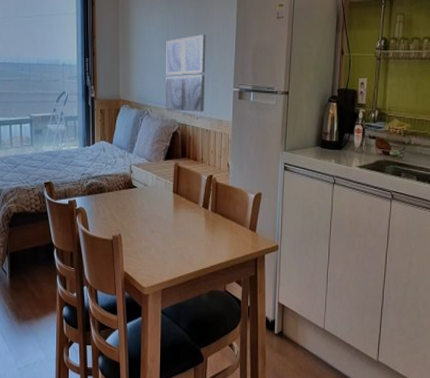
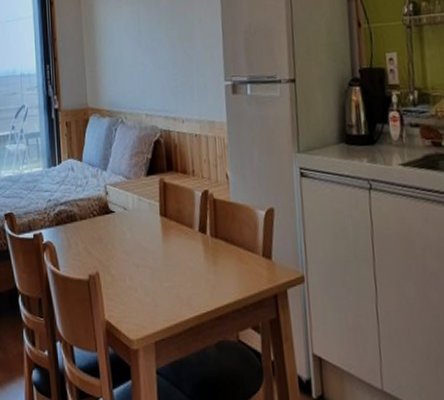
wall art: present [166,34,206,112] -> none [138,23,191,116]

